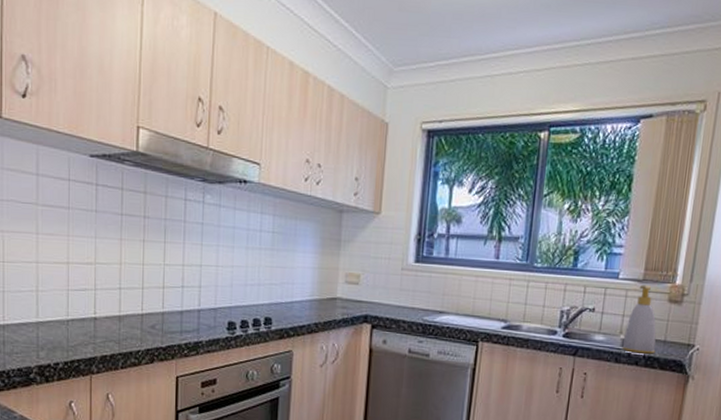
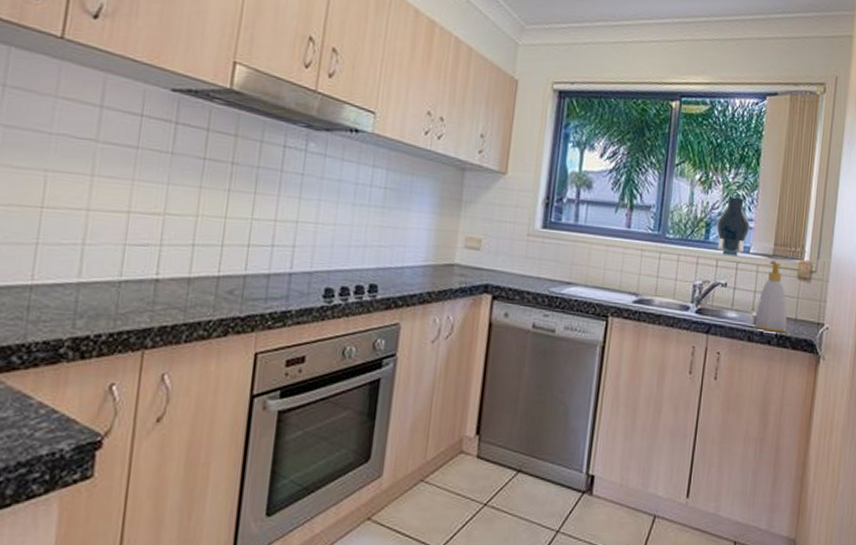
vase: none [585,224,620,282] -> present [716,197,751,256]

